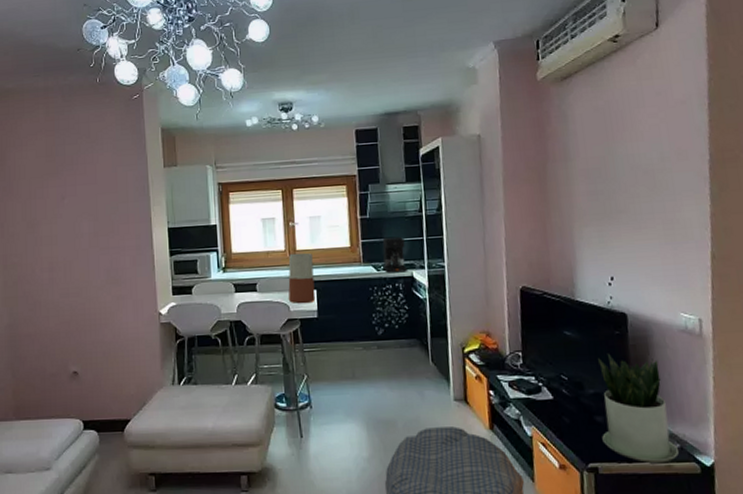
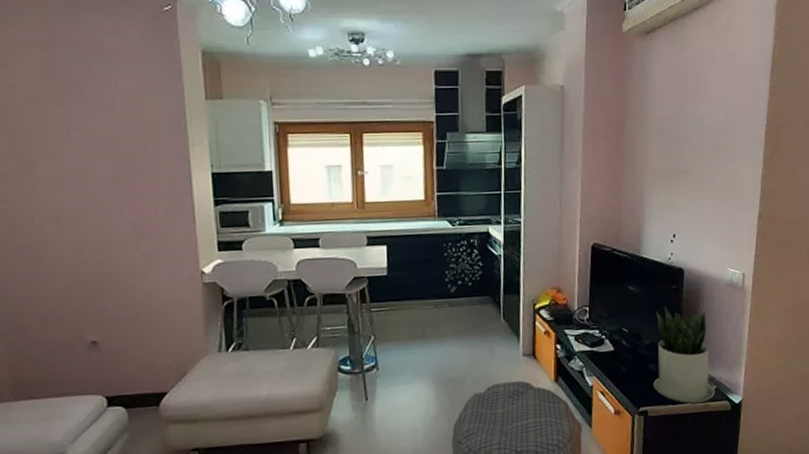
vase: present [288,252,316,303] -> none [354,205,385,260]
coffee maker: present [382,236,407,273] -> none [458,190,483,229]

